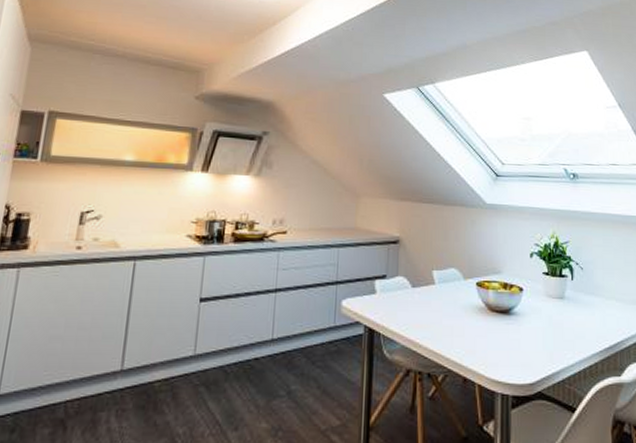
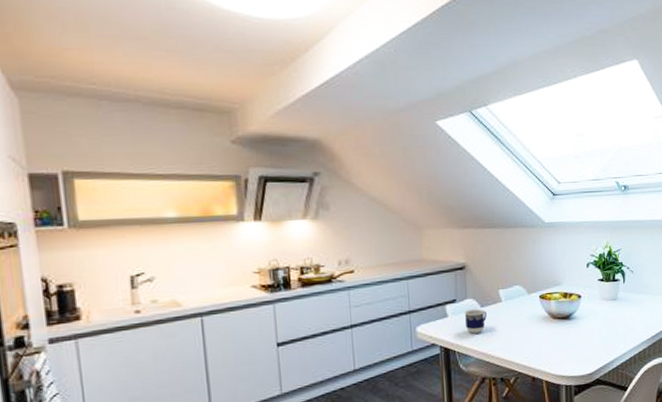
cup: none [393,289,417,316] -> present [464,309,487,334]

